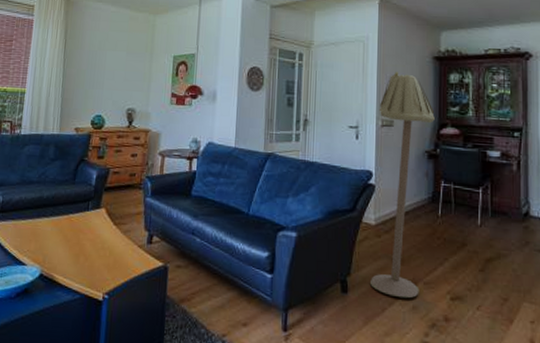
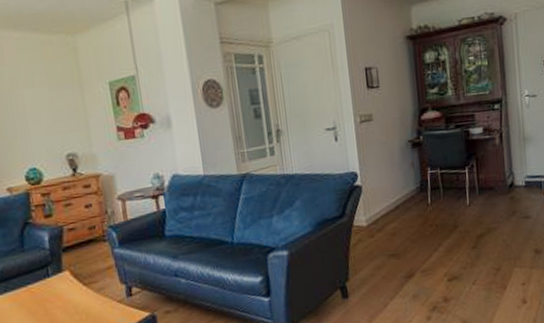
floor lamp: present [370,72,435,299] -> none [355,60,418,291]

